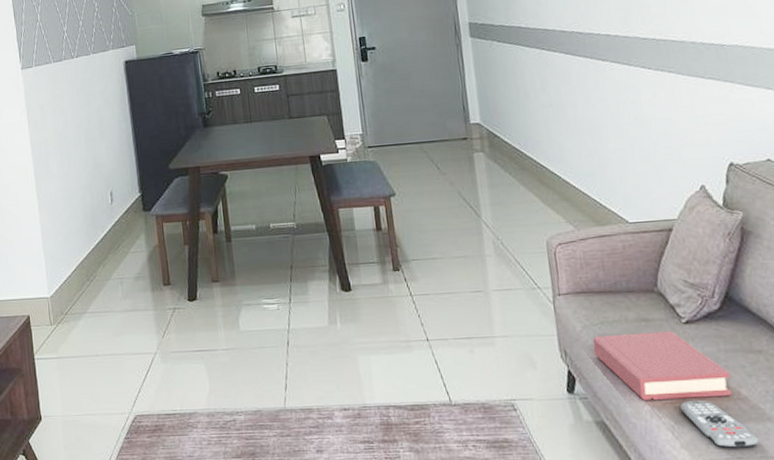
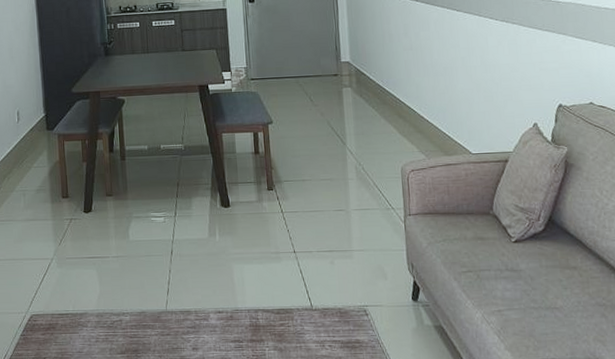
hardback book: present [592,331,733,400] -> none [436,249,550,308]
remote control: present [680,399,759,449] -> none [507,308,570,351]

